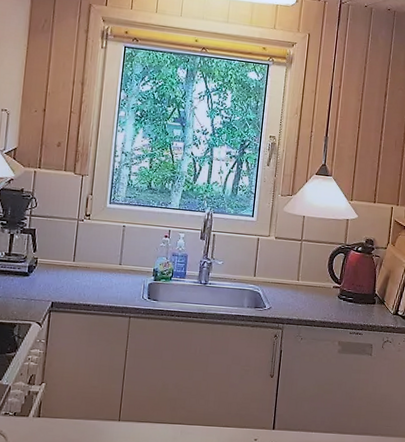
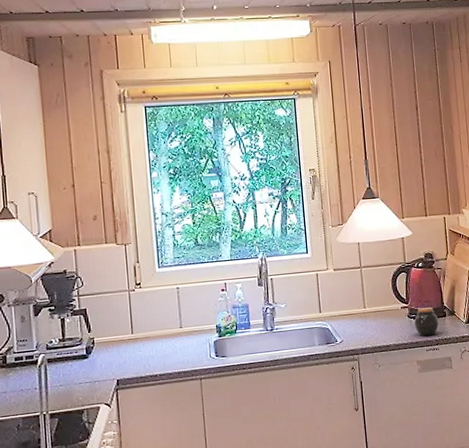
jar: none [342,291,368,319] -> present [414,307,439,336]

